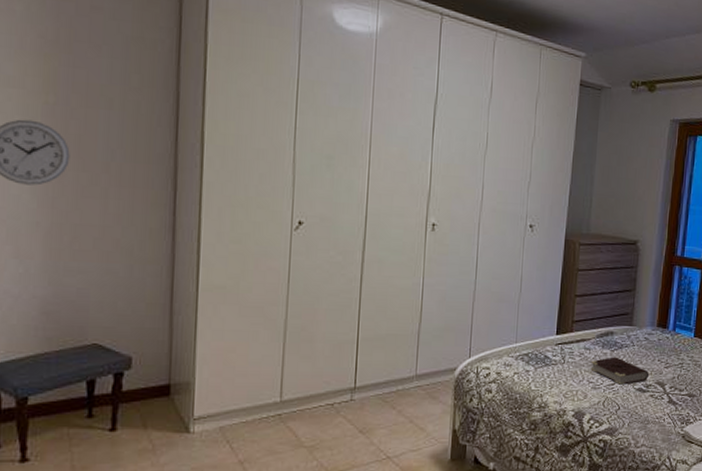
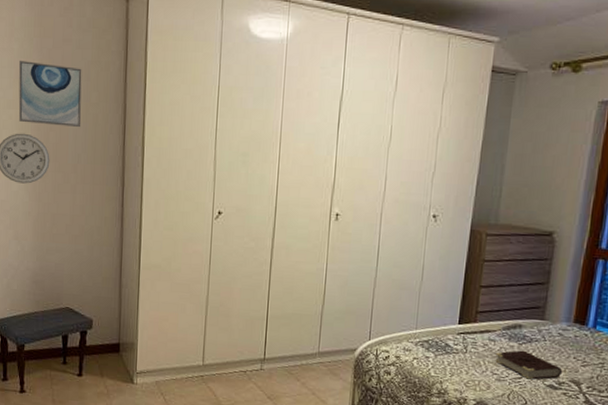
wall art: none [22,25,118,117] -> present [18,60,82,128]

